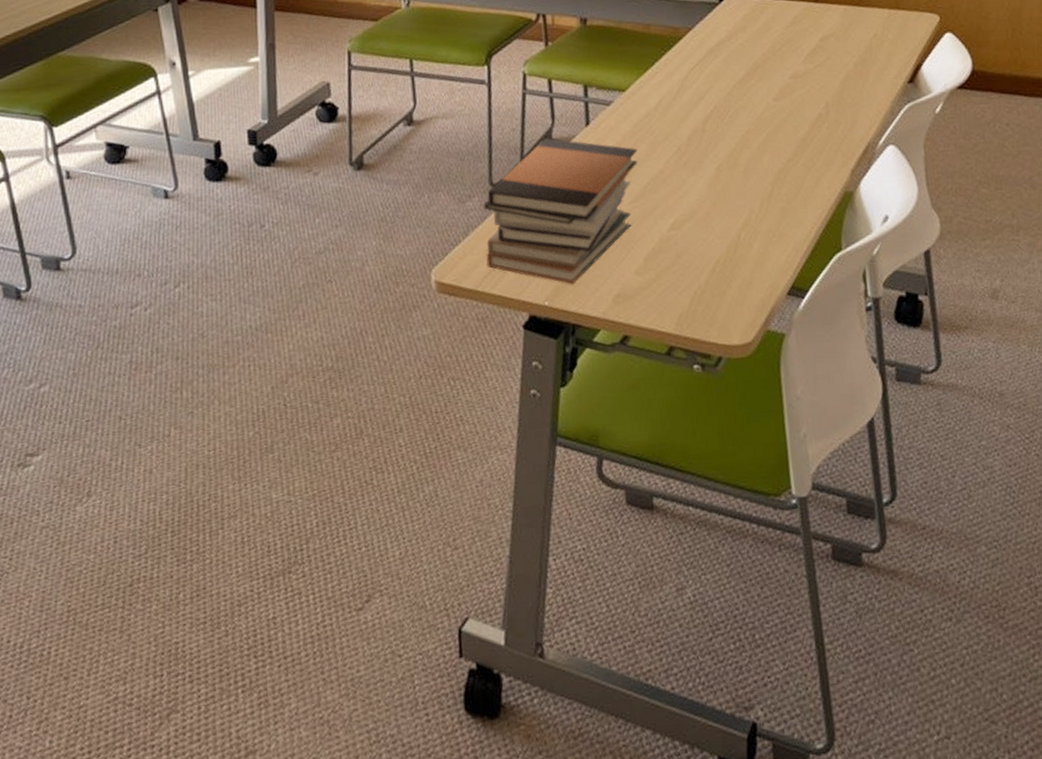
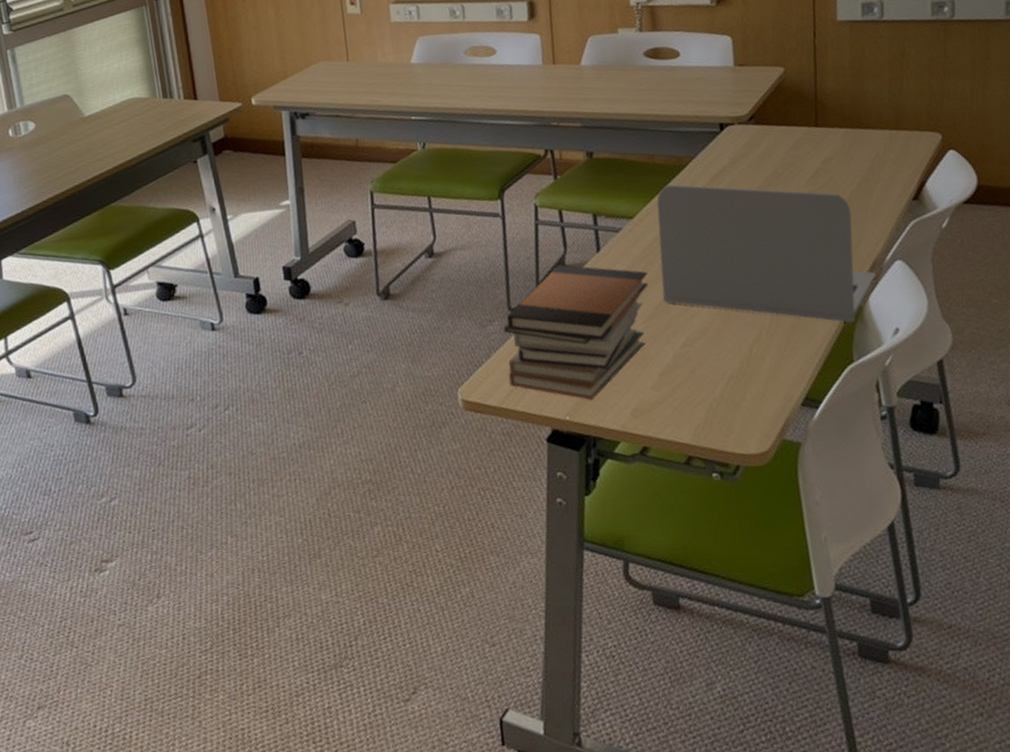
laptop: none [650,57,868,209] -> present [657,184,876,323]

